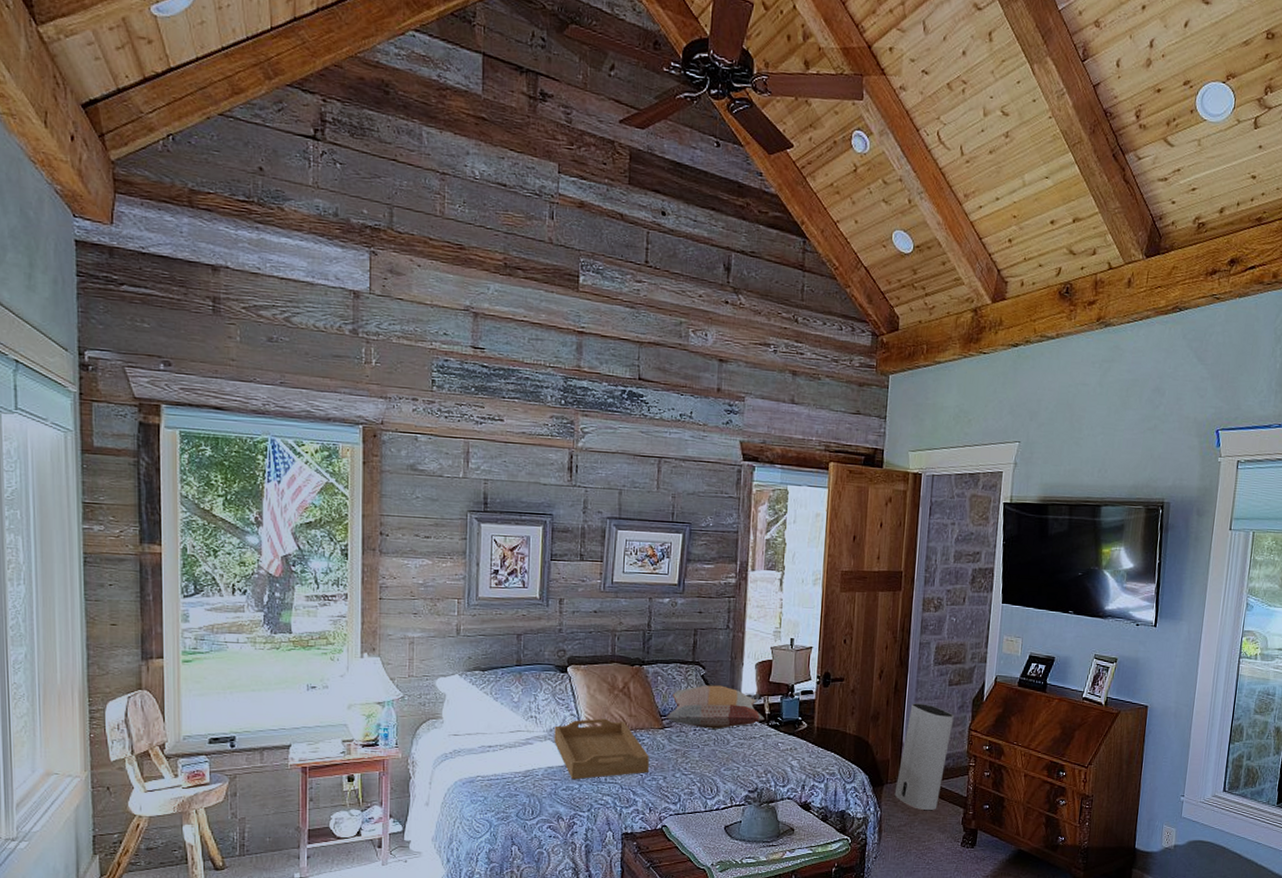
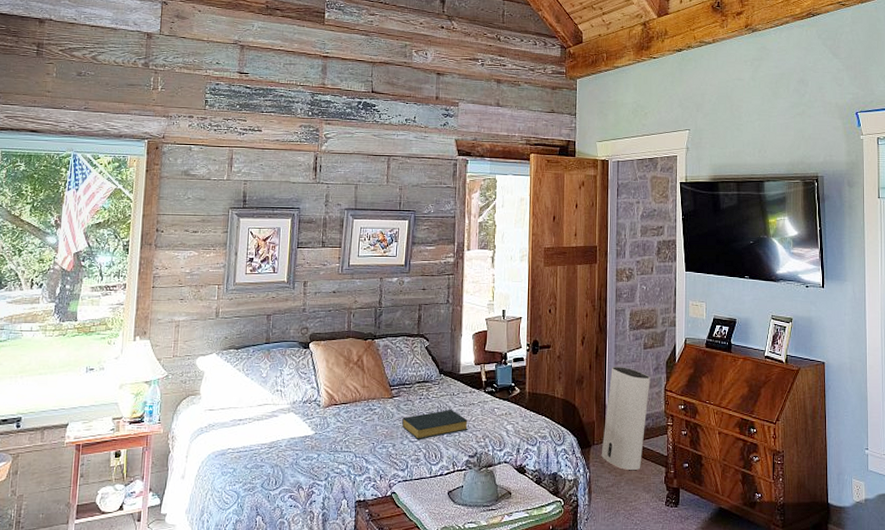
serving tray: present [554,718,649,780] -> none [296,390,380,450]
decorative pillow: present [666,685,765,729] -> none [394,355,482,397]
hardback book: none [674,742,748,773] -> present [402,409,468,439]

